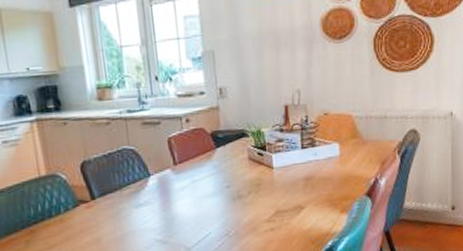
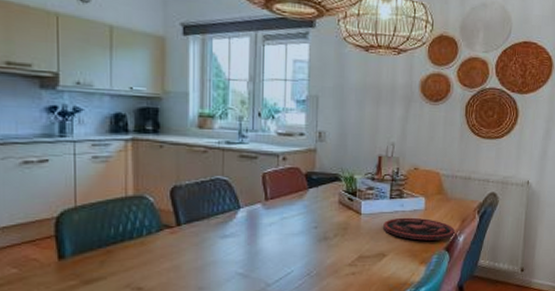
plate: none [298,165,375,189] -> present [383,217,455,241]

